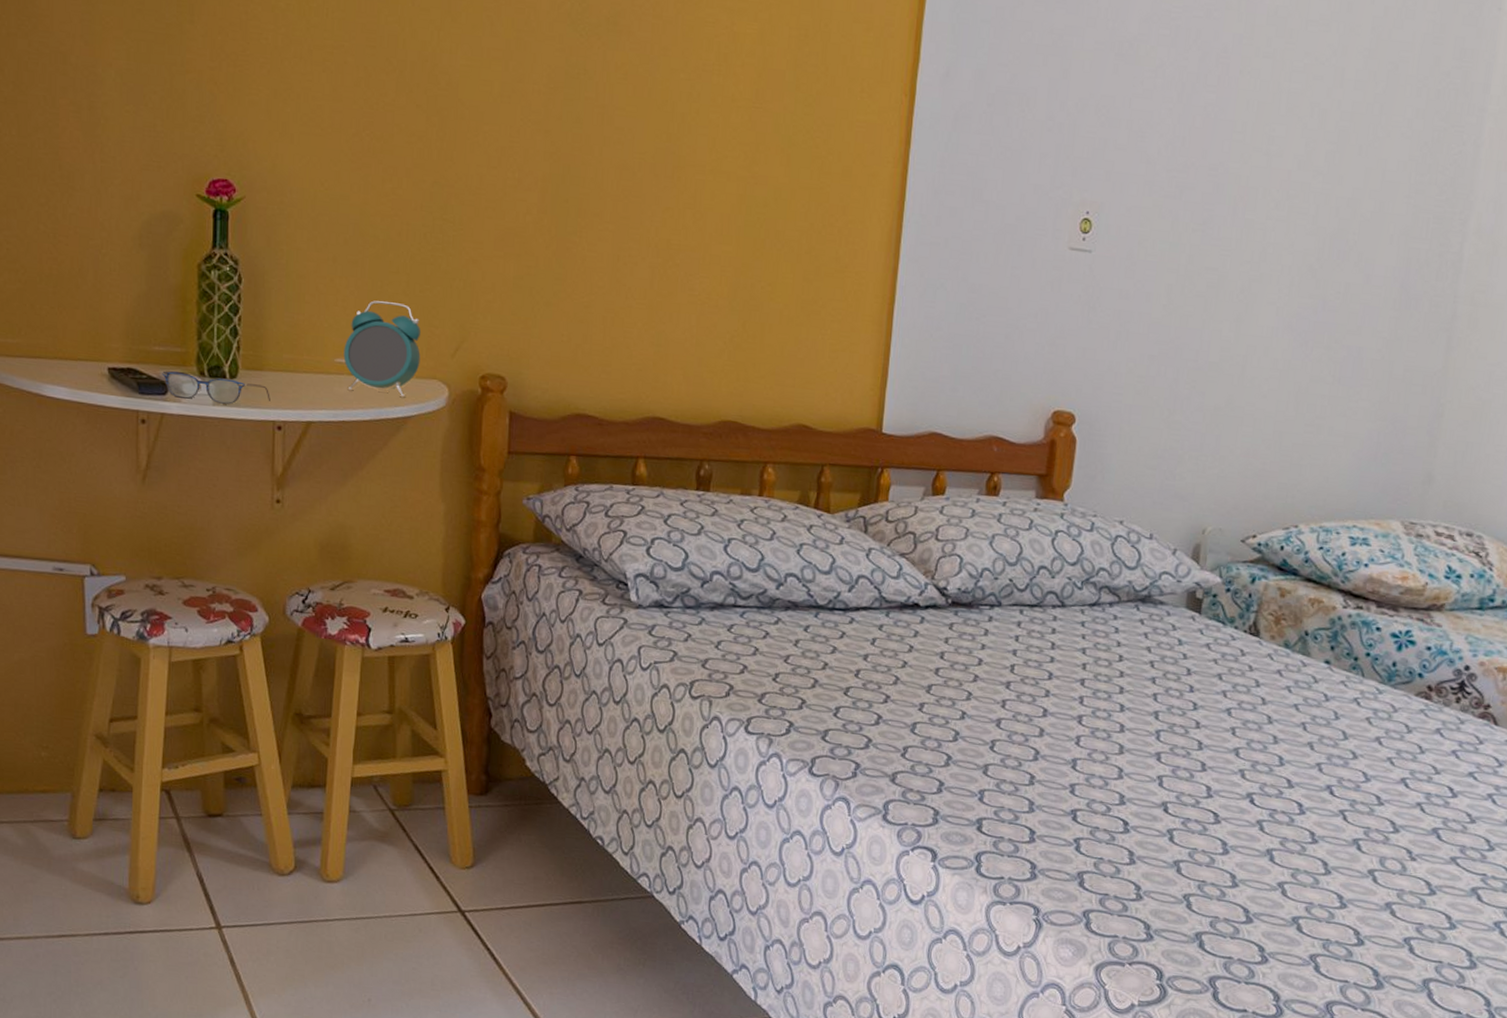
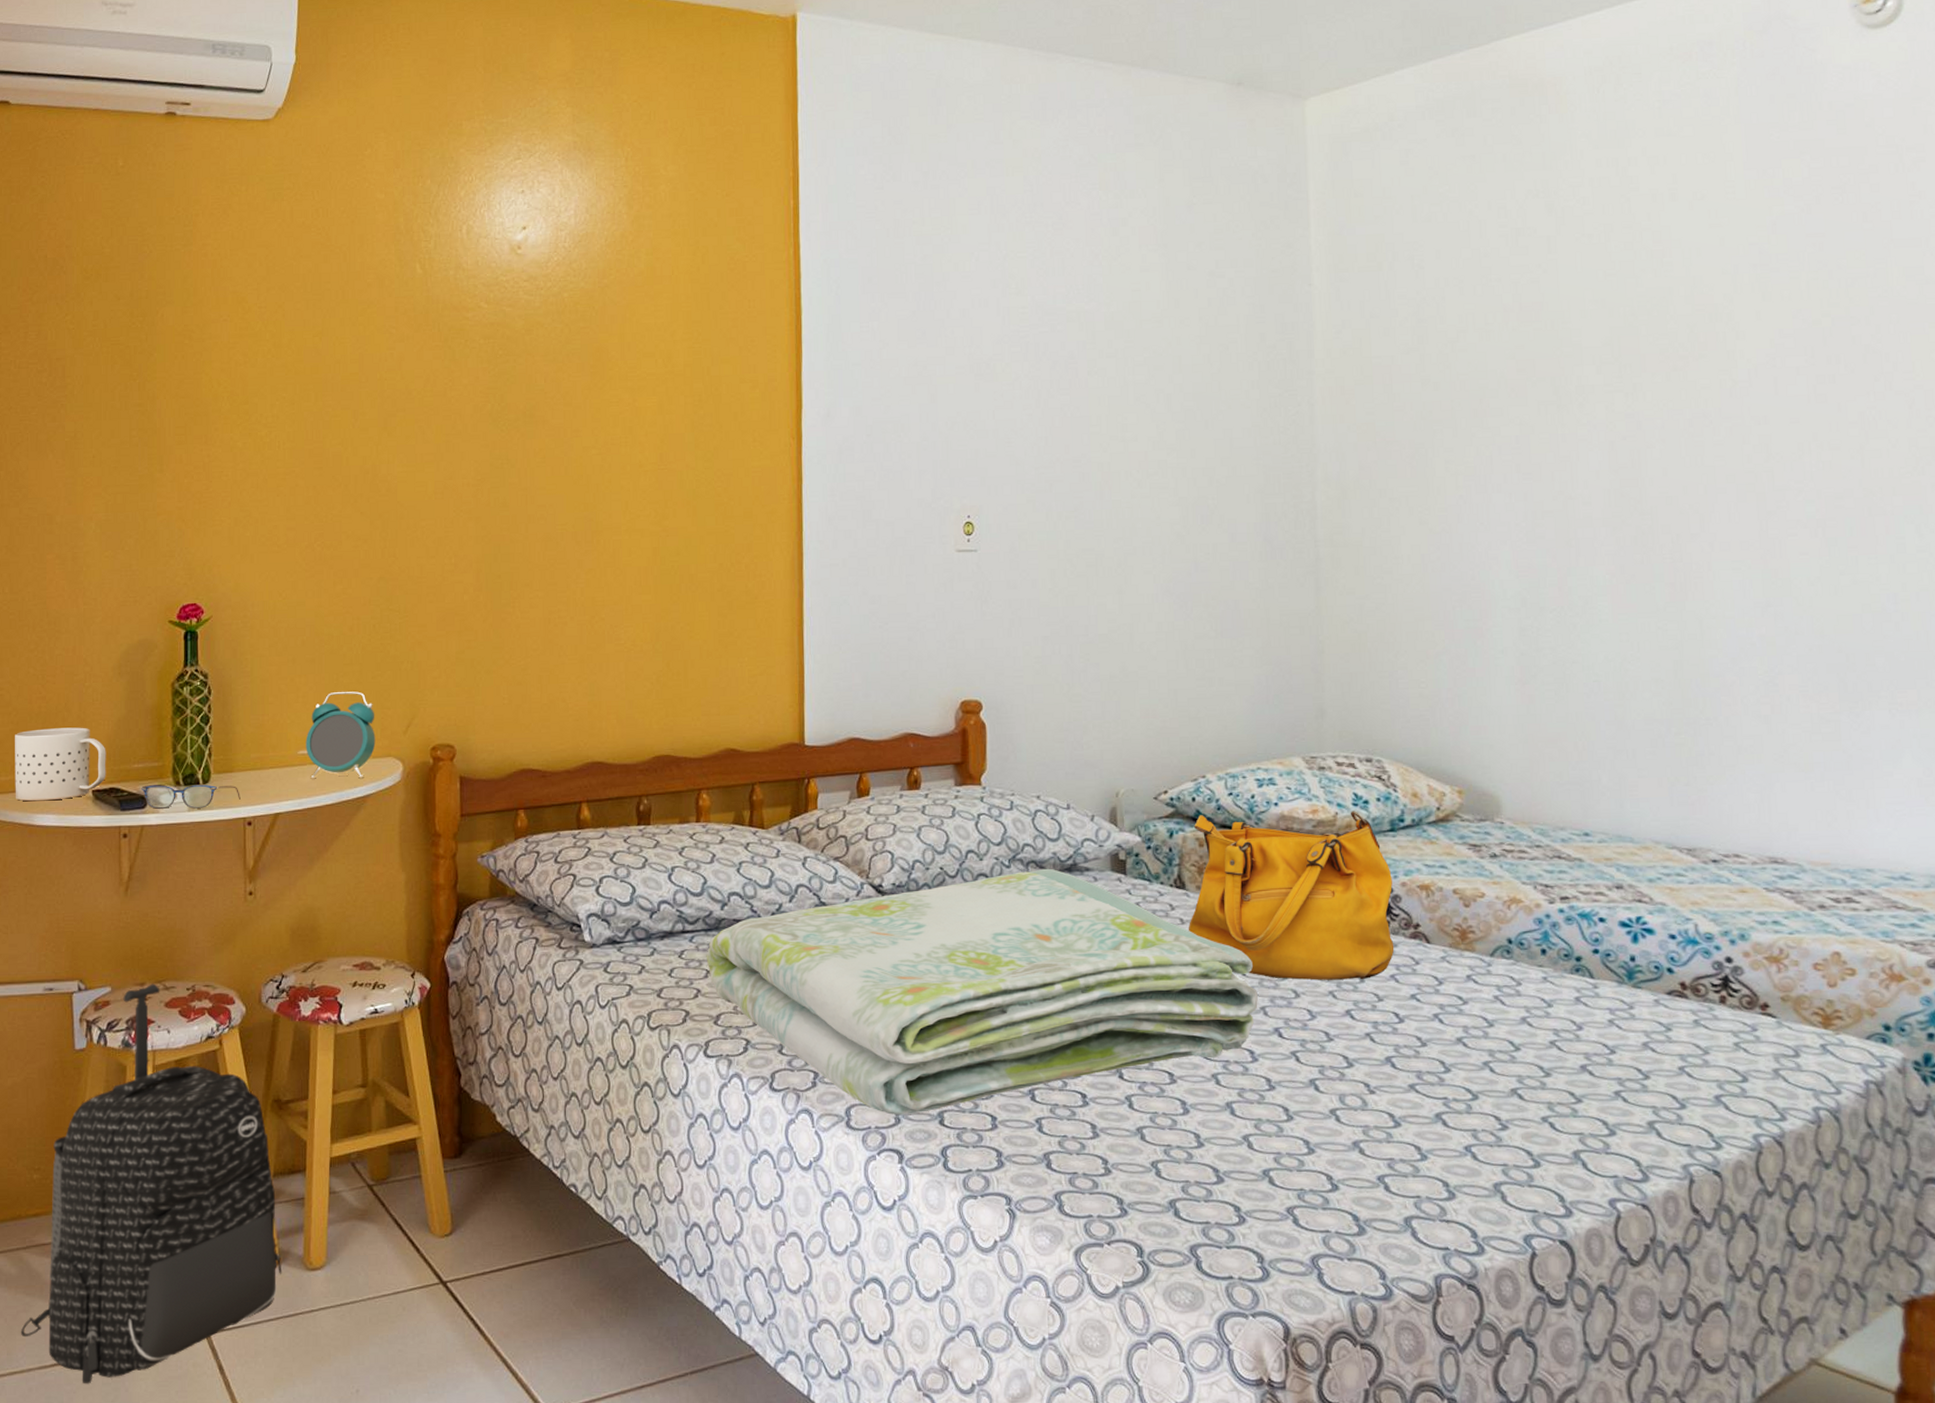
mug: none [22,292,124,373] -> present [15,727,106,802]
suitcase: none [28,579,298,959] -> present [21,983,282,1384]
towel: none [756,595,1316,817] -> present [706,868,1258,1116]
handbag: none [1255,565,1472,751] -> present [1188,811,1395,980]

